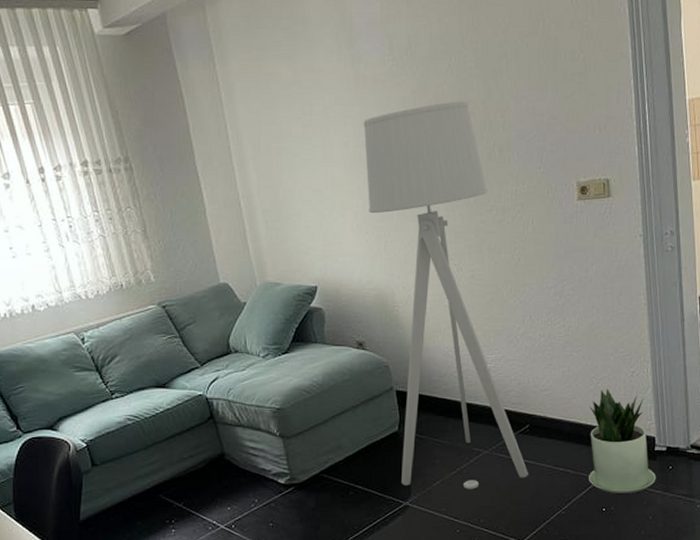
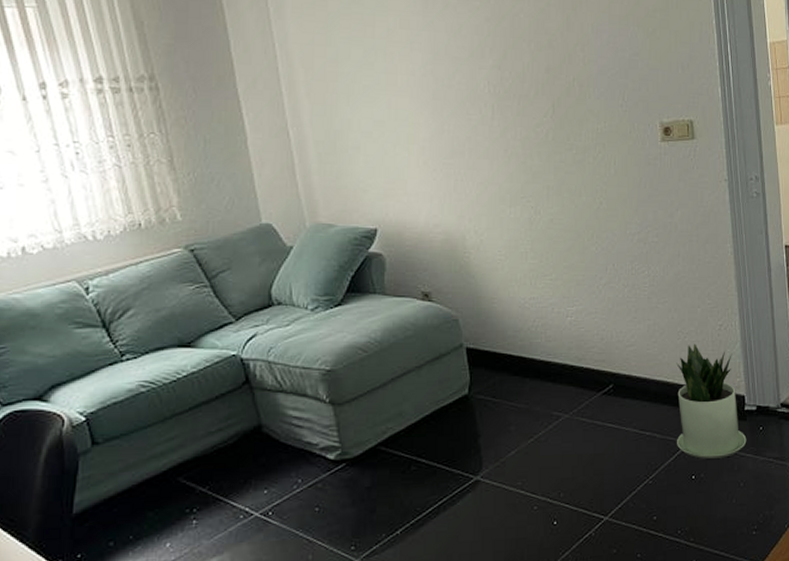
floor lamp: present [363,100,529,490] -> none [432,31,614,460]

